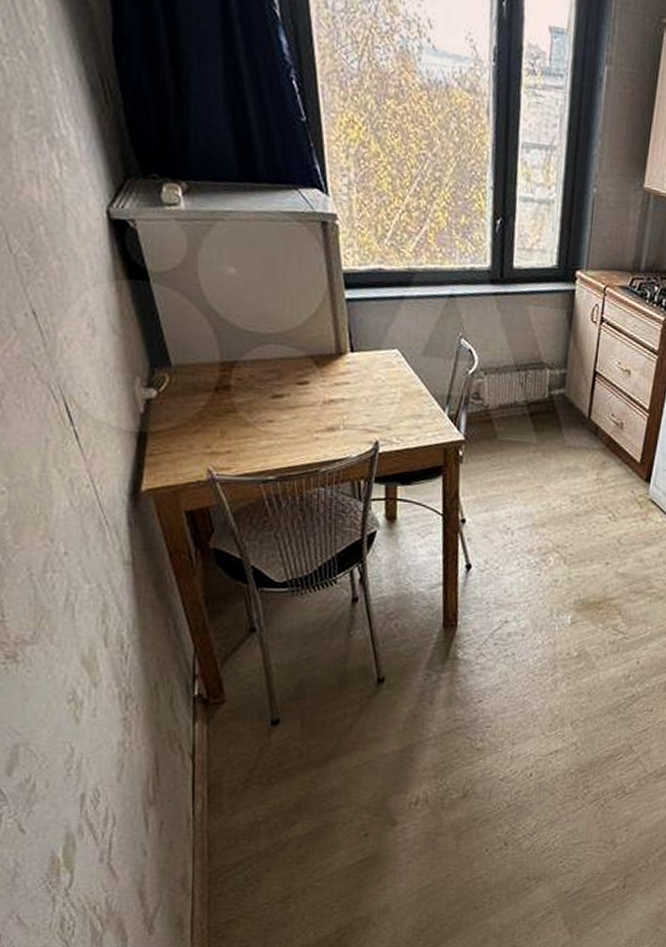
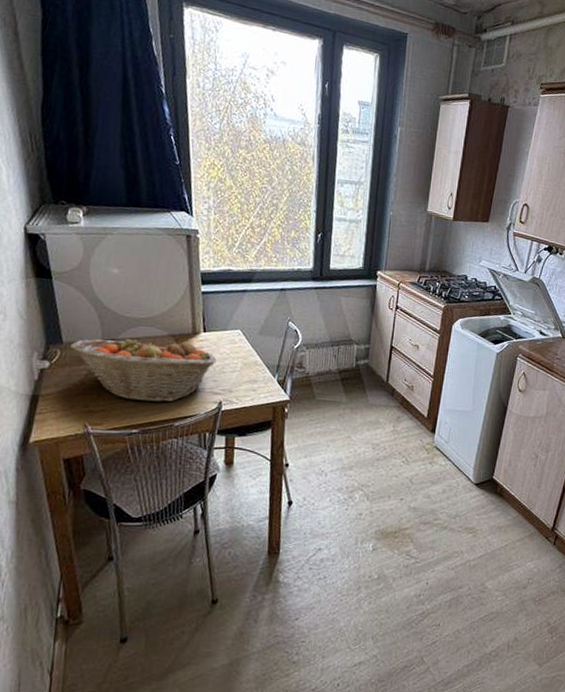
fruit basket: none [181,358,370,442] -> present [70,336,217,403]

